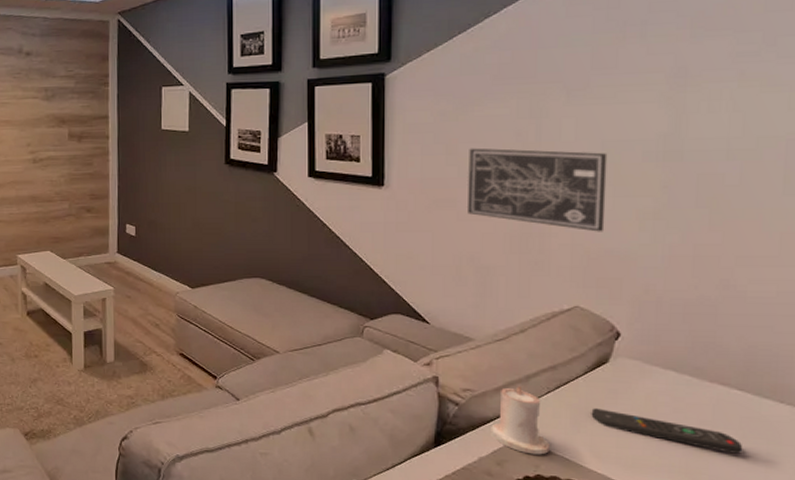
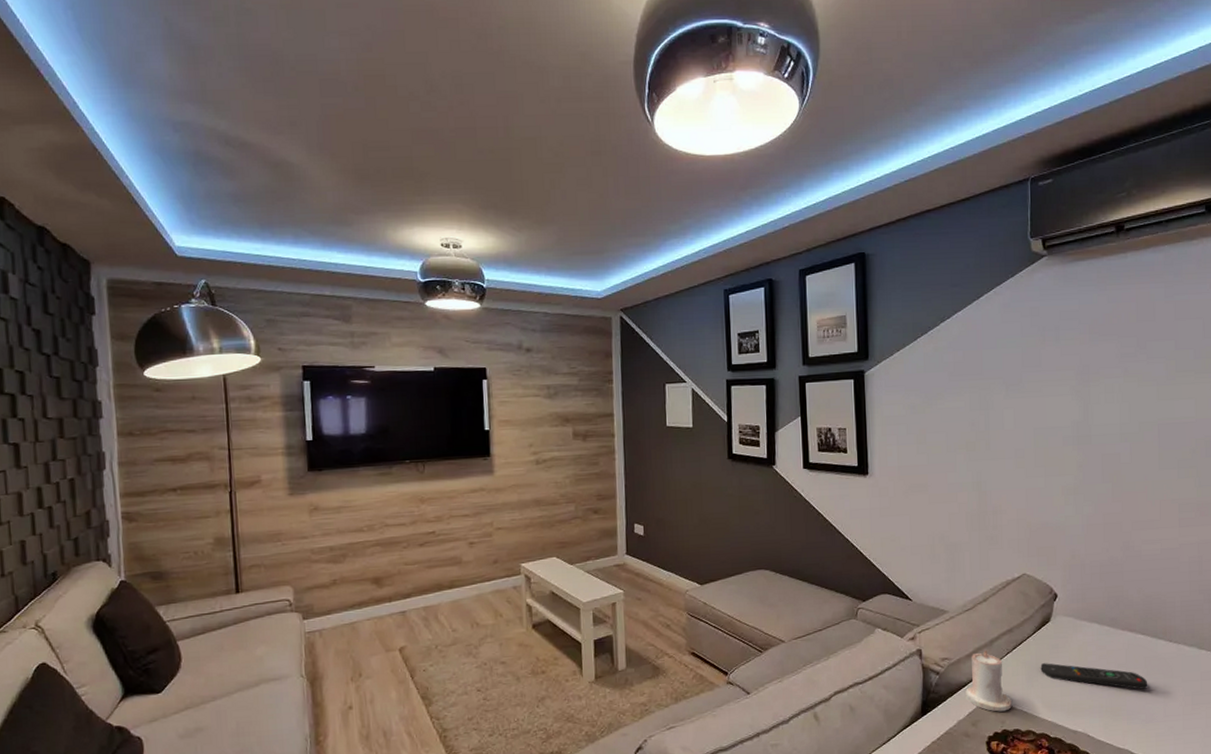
wall art: present [468,148,608,232] -> none [935,437,1040,508]

